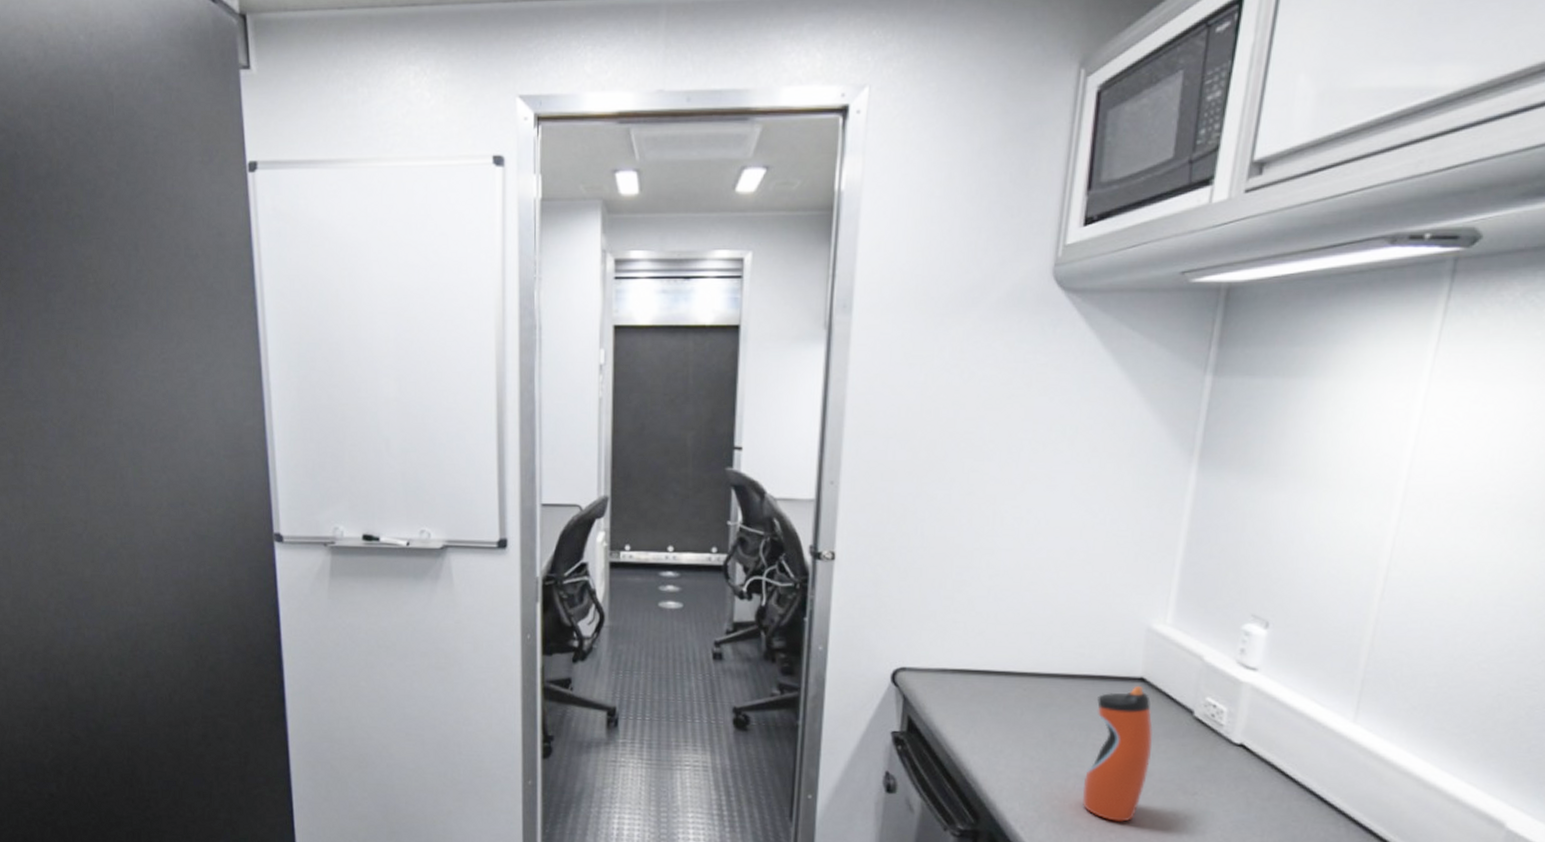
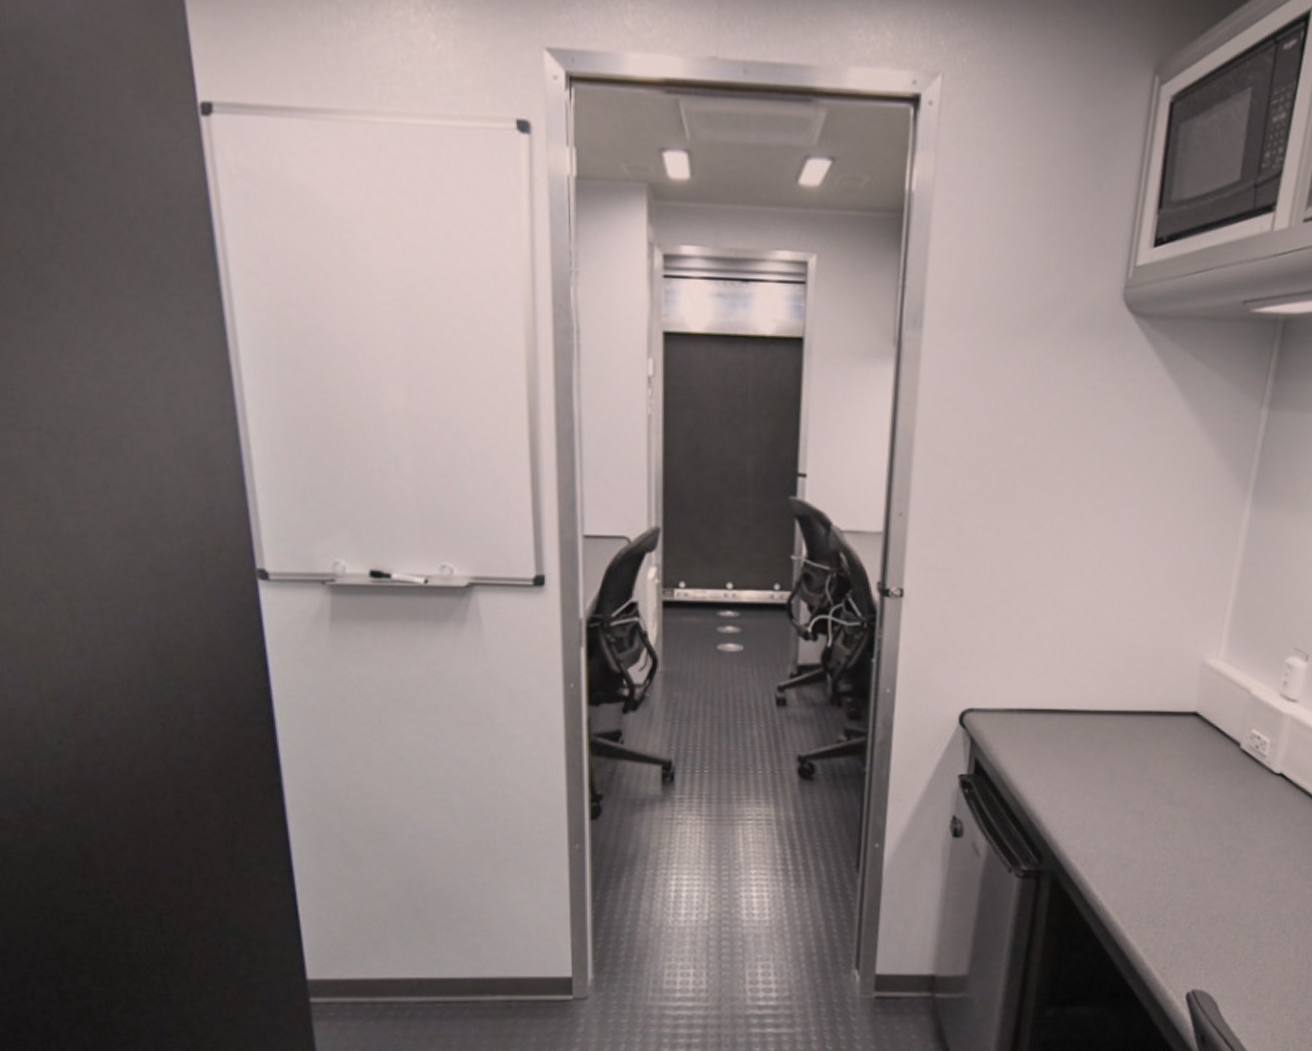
water bottle: present [1082,685,1154,822] -> none [1139,719,1204,854]

